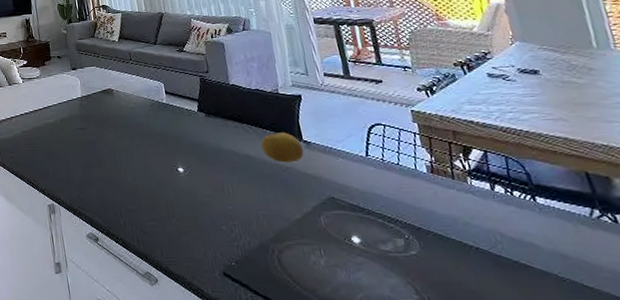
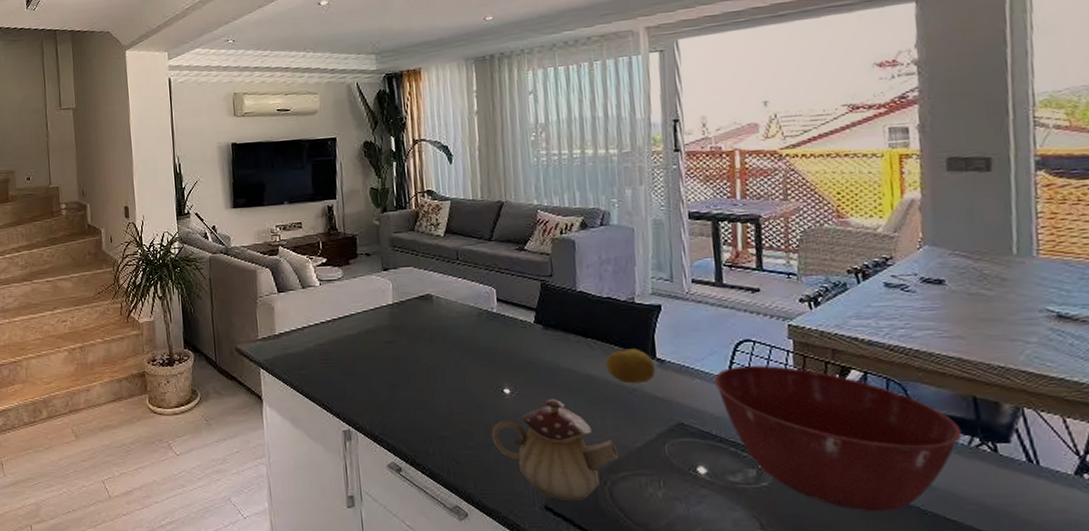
teapot: none [171,176,282,269] -> present [491,398,618,502]
mixing bowl: none [354,146,583,278] -> present [713,366,962,511]

